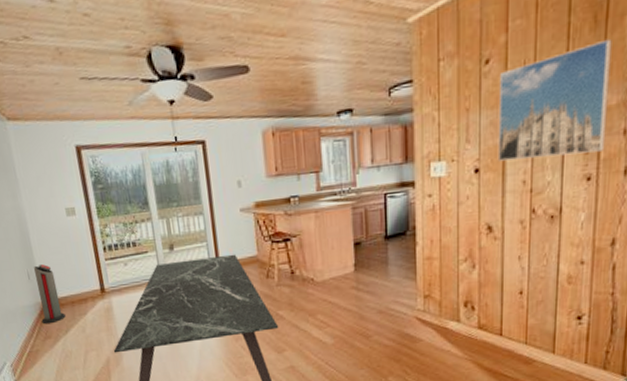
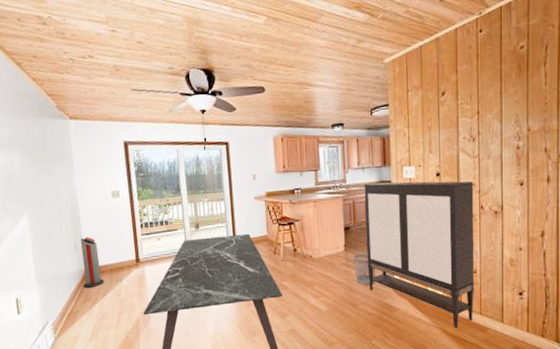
wastebasket: none [366,274,394,312] -> present [354,254,376,285]
storage cabinet: none [379,177,524,362] -> present [364,181,475,329]
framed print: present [497,38,612,161] -> none [452,82,532,168]

